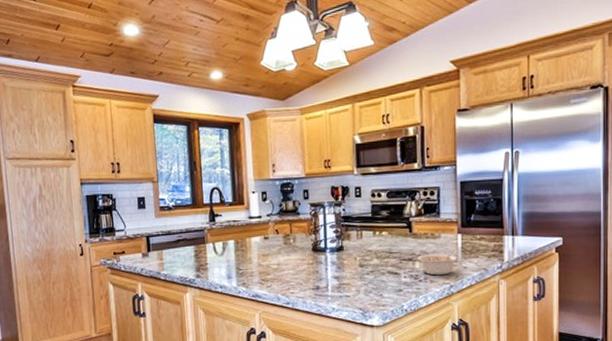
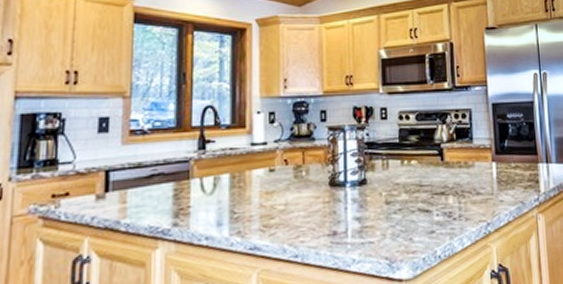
legume: present [417,250,458,276] -> none [450,181,494,212]

